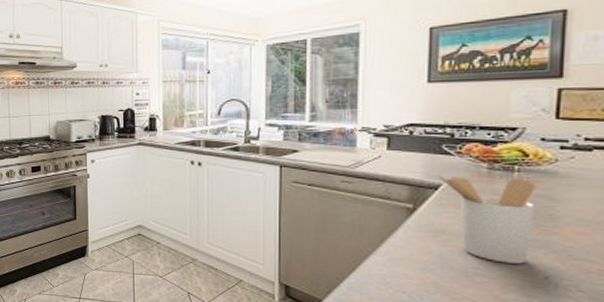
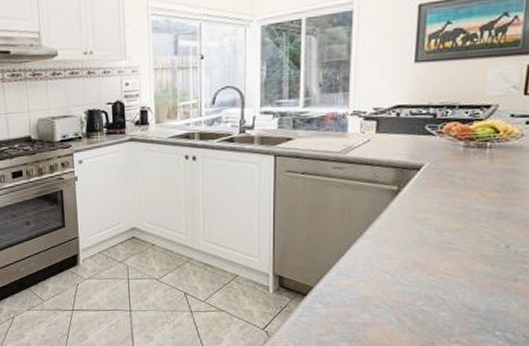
utensil holder: present [436,173,536,264] -> none [418,154,504,236]

